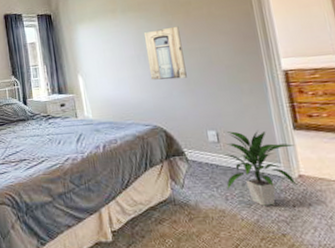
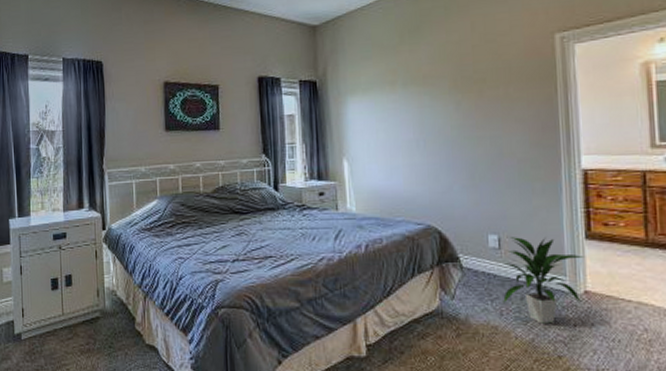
wall art: present [143,26,187,80] -> none [426,107,472,172]

